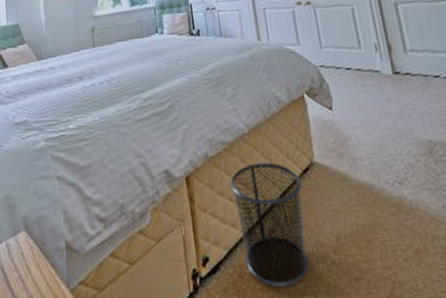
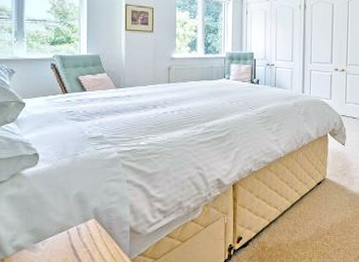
waste bin: present [230,162,309,286] -> none [266,177,315,255]

